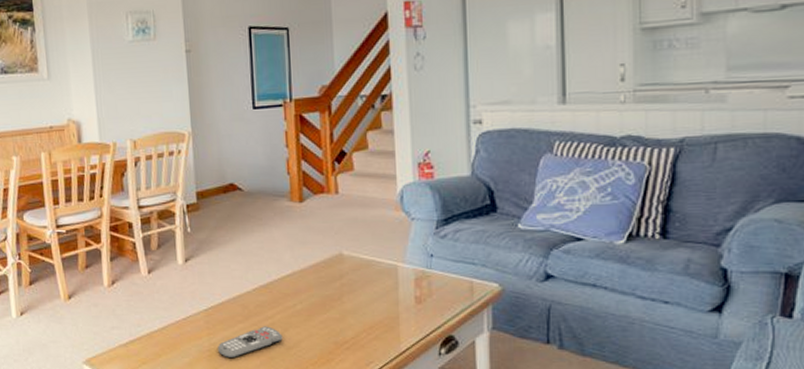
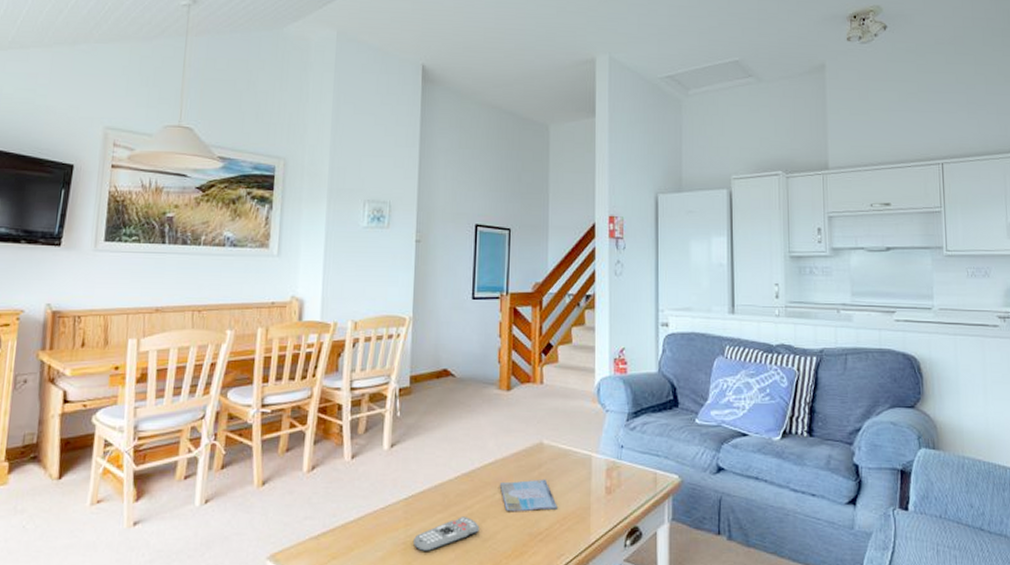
book: none [299,289,364,322] -> present [499,479,559,512]

